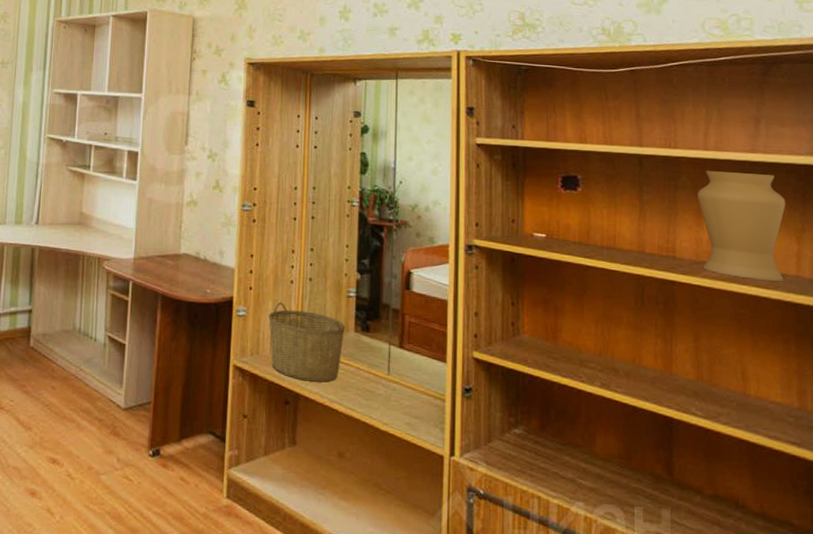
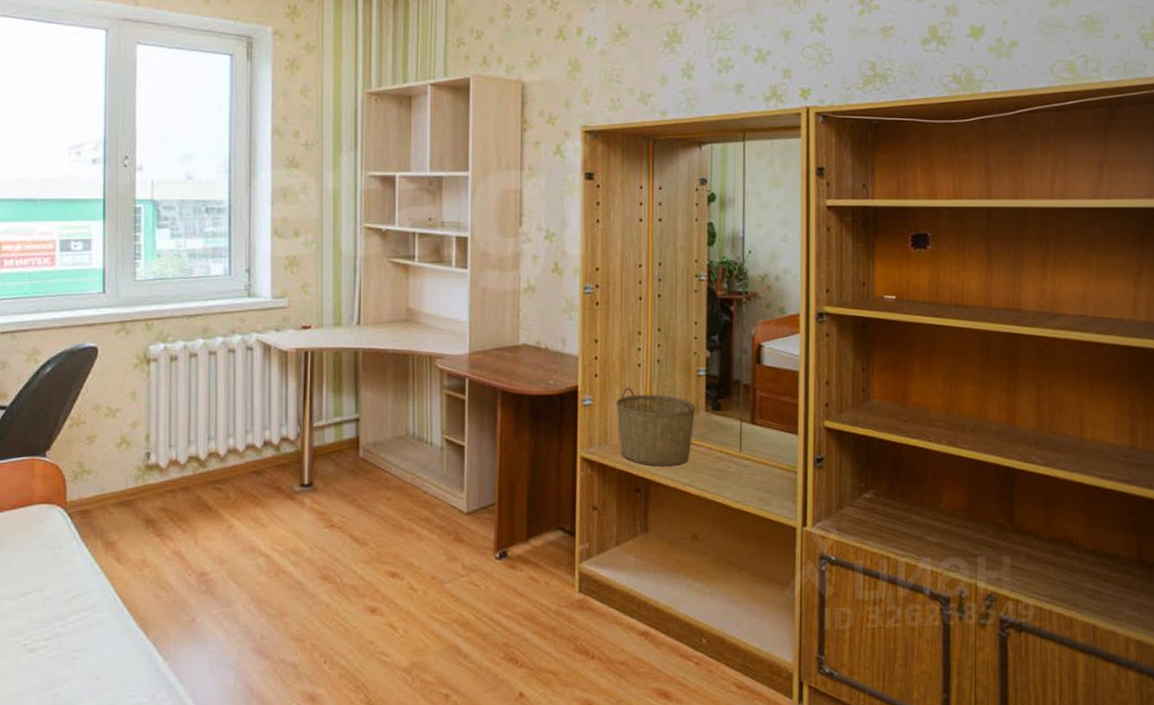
decorative vase: present [697,171,786,281] -> none [1043,220,1125,326]

